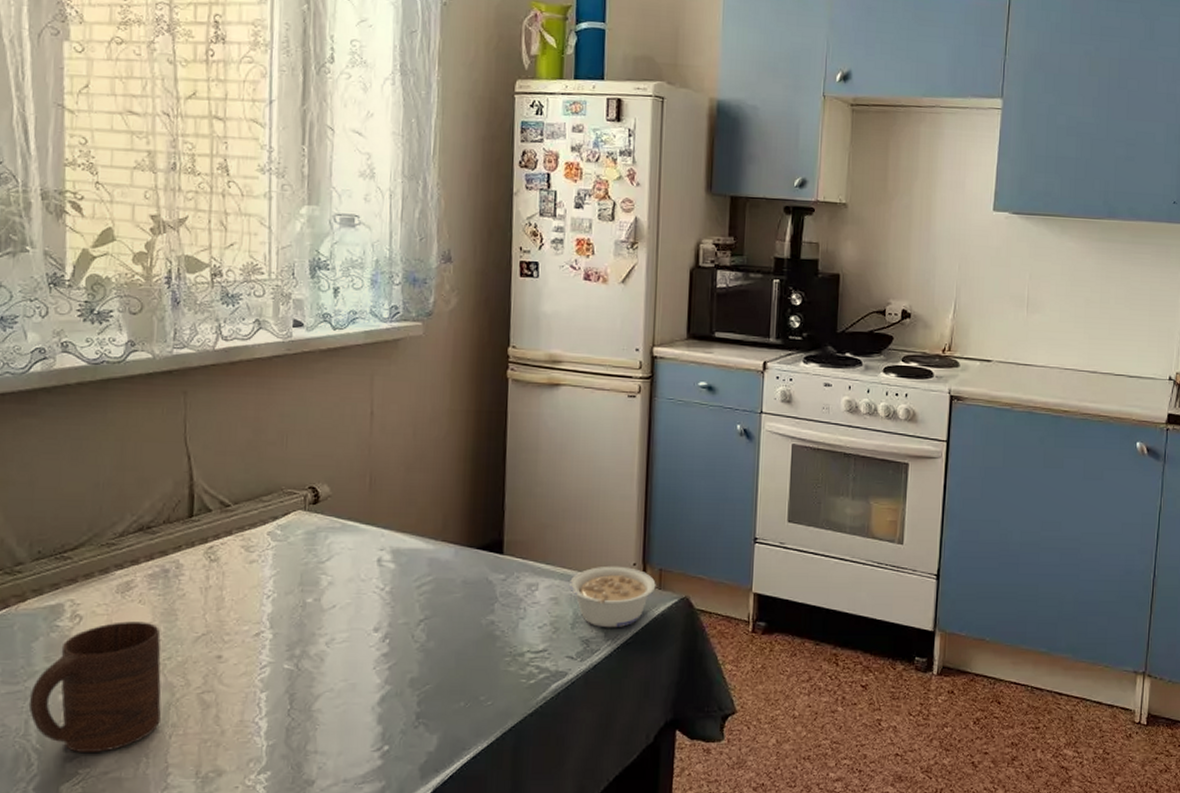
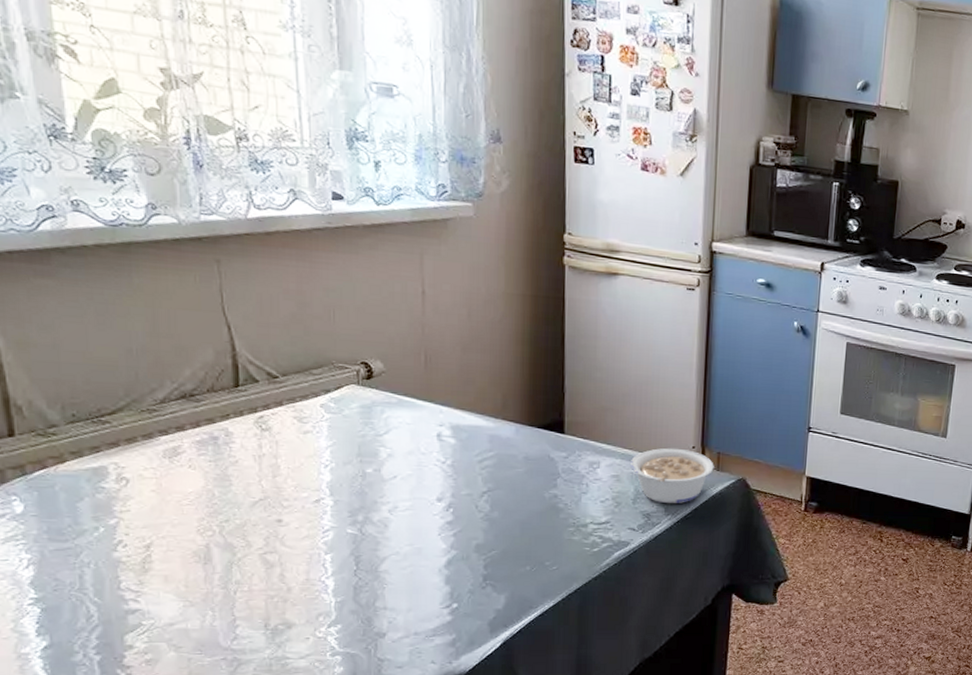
cup: present [28,621,162,754] -> none [80,485,223,607]

